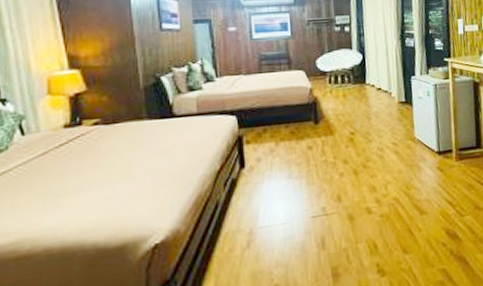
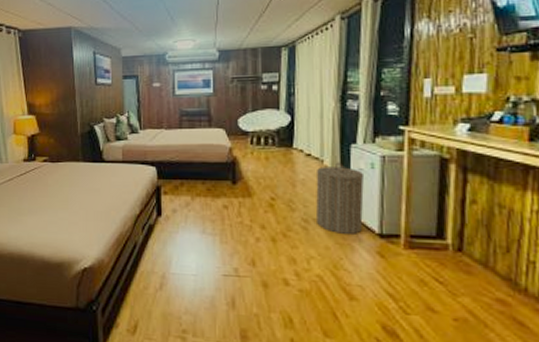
laundry hamper: none [387,93,426,157] -> present [316,162,365,234]

